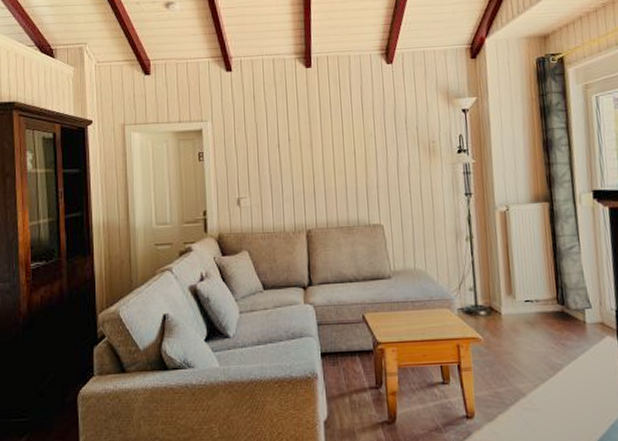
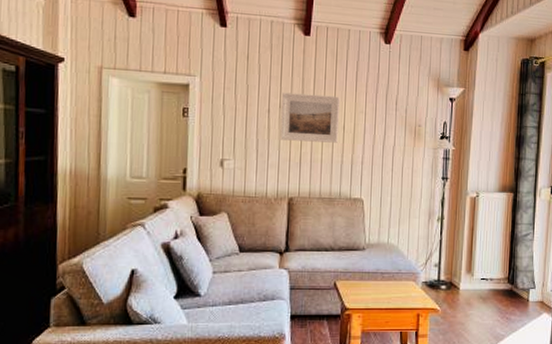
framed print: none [290,122,350,173] -> present [280,92,340,143]

